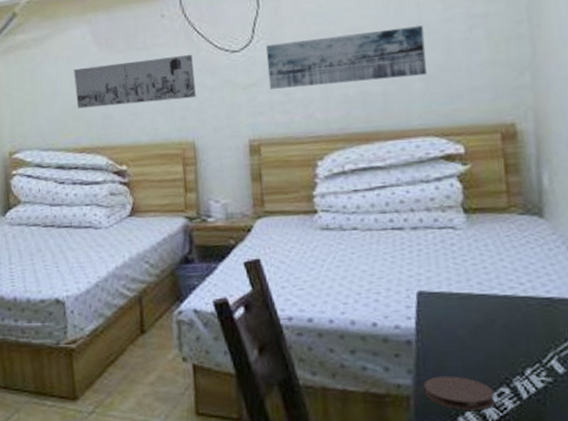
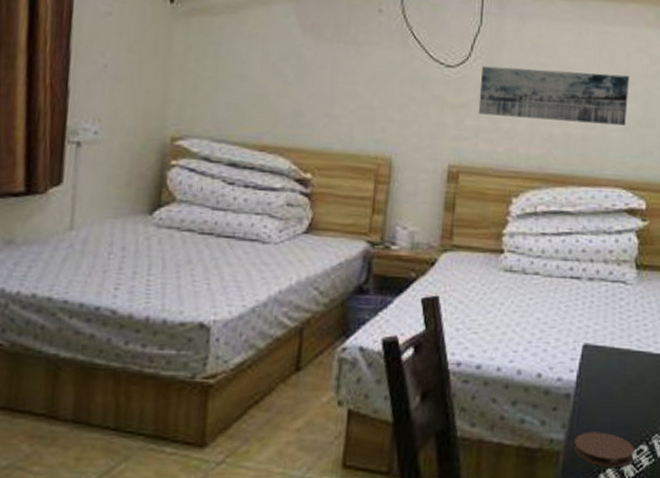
wall art: present [74,54,196,109] -> none [265,51,405,109]

